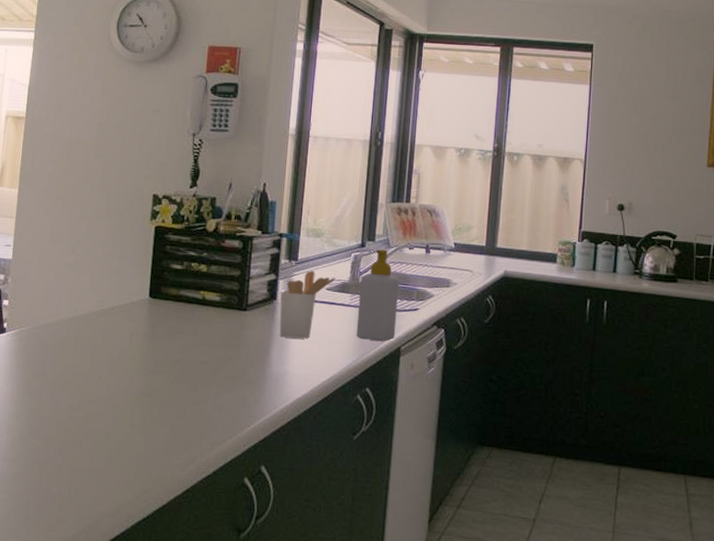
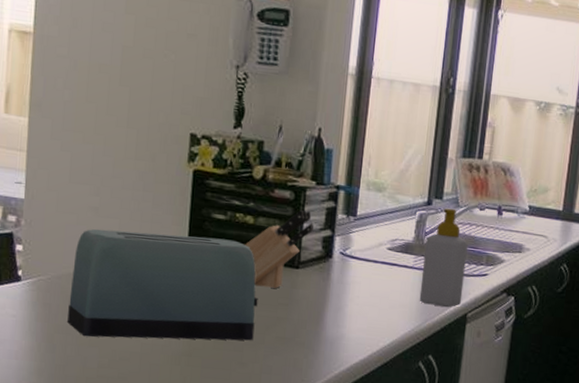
toaster: none [43,283,211,382] -> present [67,229,258,341]
knife block: none [199,257,260,330] -> present [245,210,315,288]
utensil holder: present [279,270,335,339] -> none [335,227,398,301]

